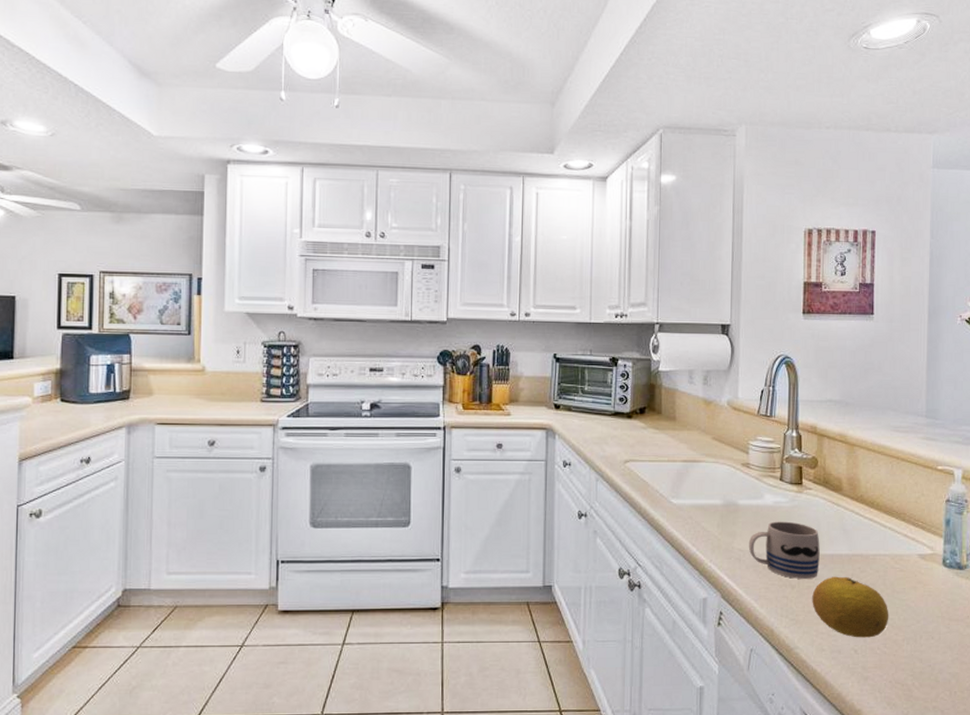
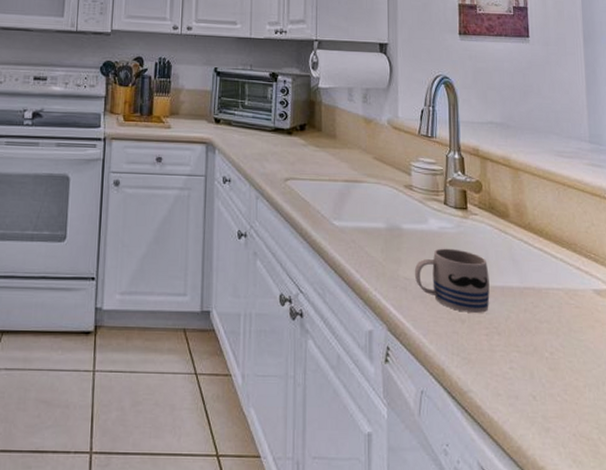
fruit: present [812,576,889,638] -> none [484,311,568,383]

